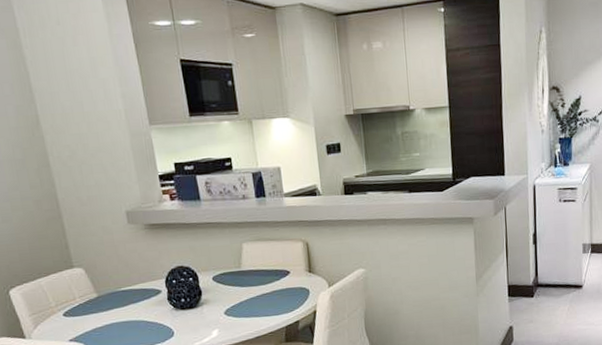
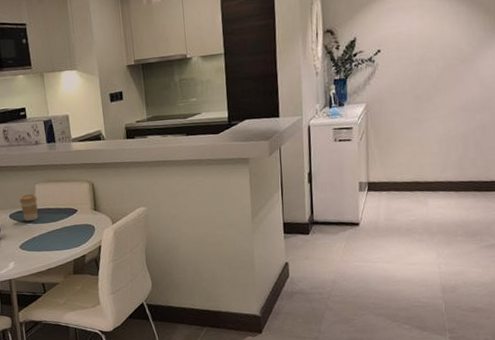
coffee cup: none [224,254,246,284] -> present [19,194,38,221]

